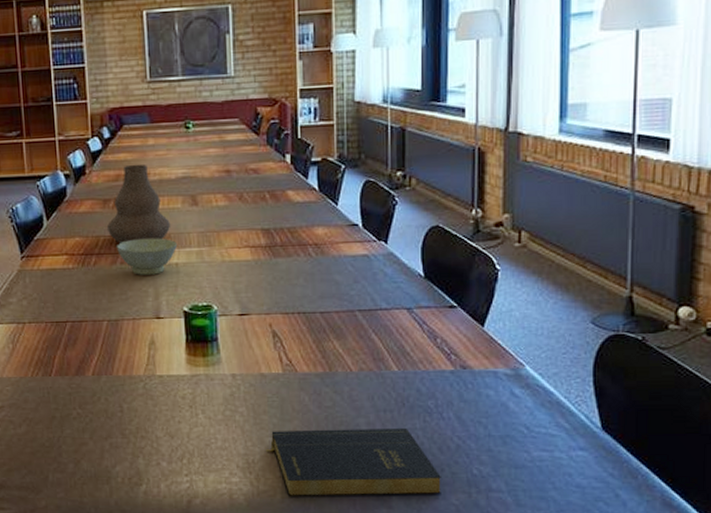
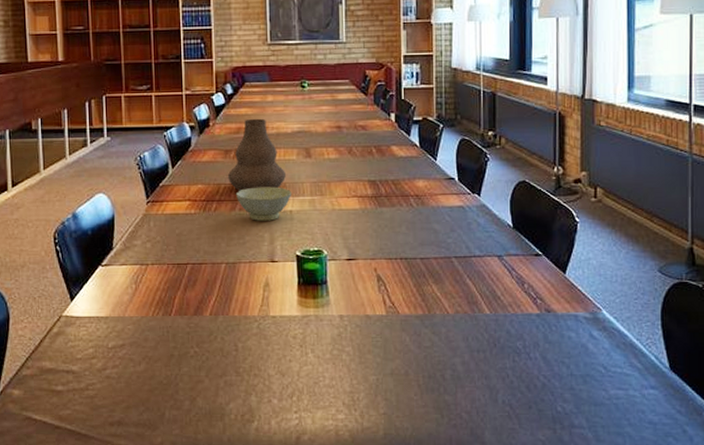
book: present [266,427,441,496] -> none [370,367,529,432]

